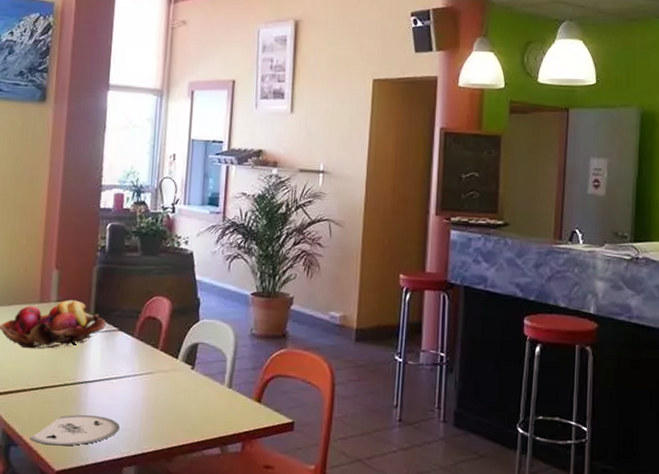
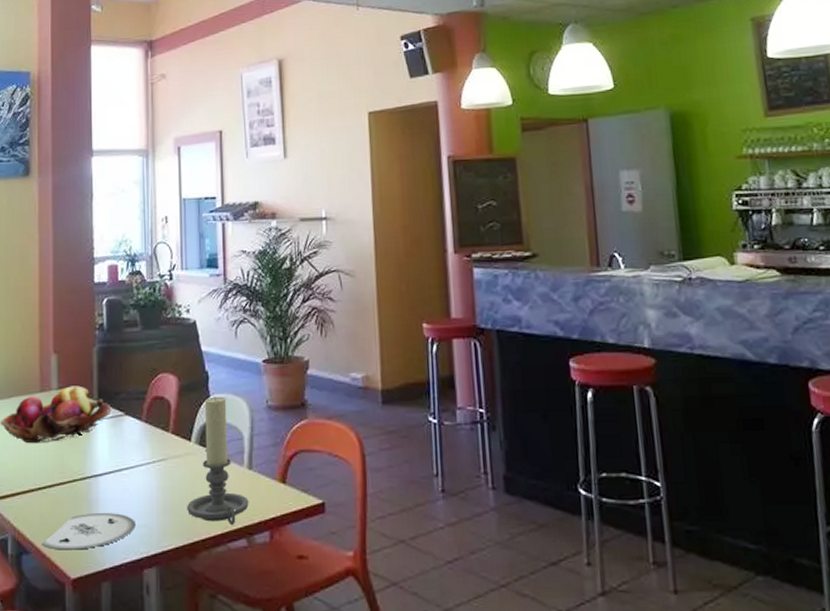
candle holder: none [168,321,226,436] -> present [187,396,249,526]

